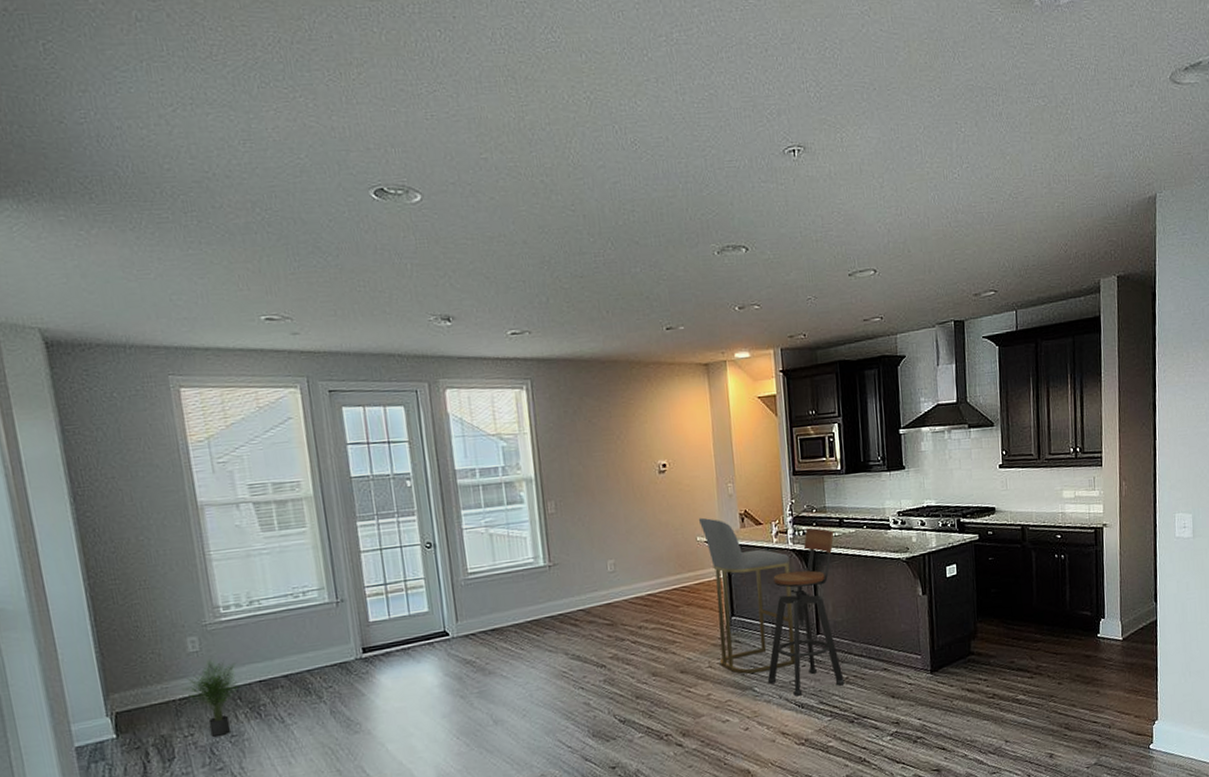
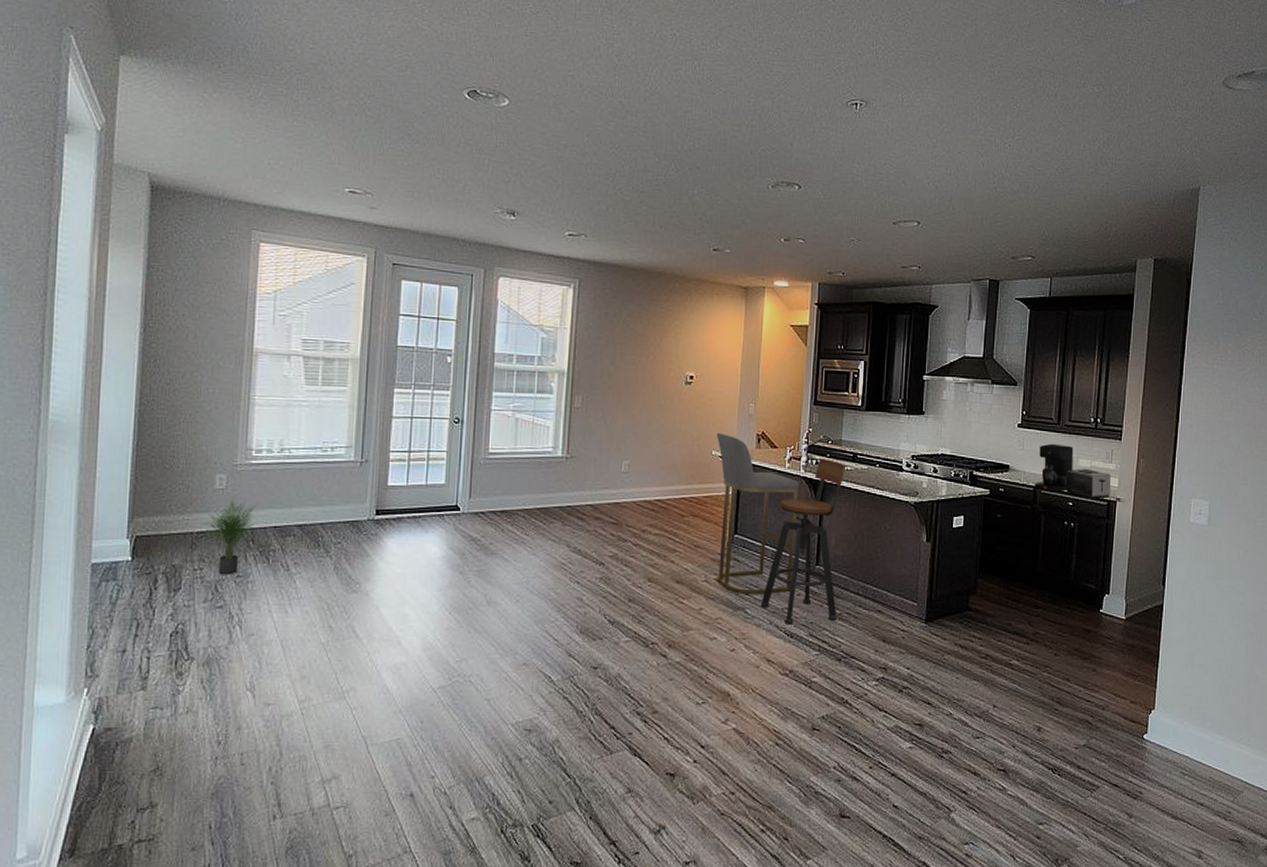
coffee maker: none [1022,479,1058,528] -> present [1034,443,1074,493]
toaster: none [1052,499,1097,530] -> present [1066,468,1112,500]

